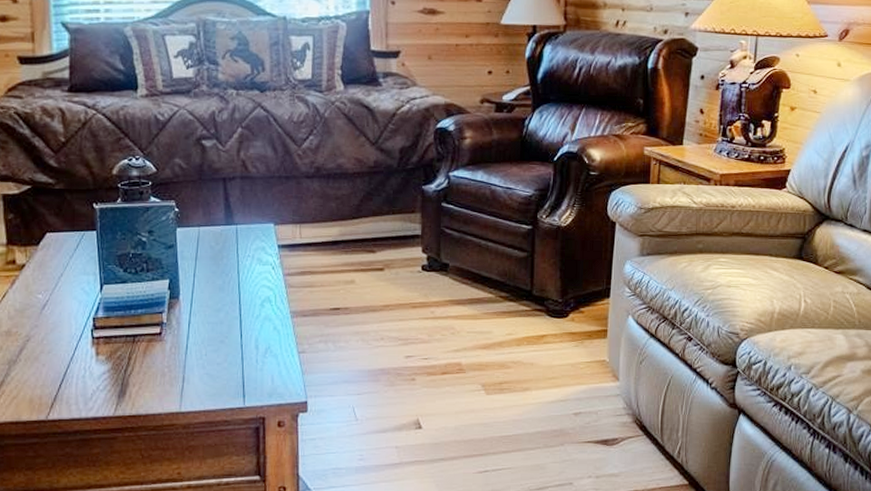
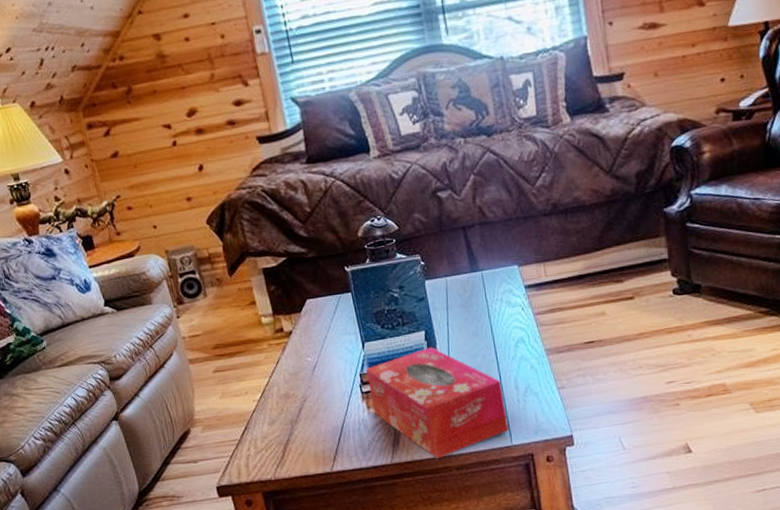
tissue box: none [100,297,243,415] -> present [365,347,509,459]

